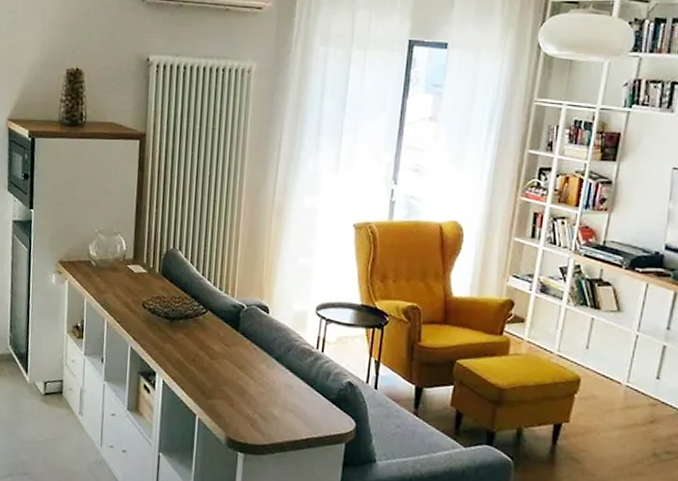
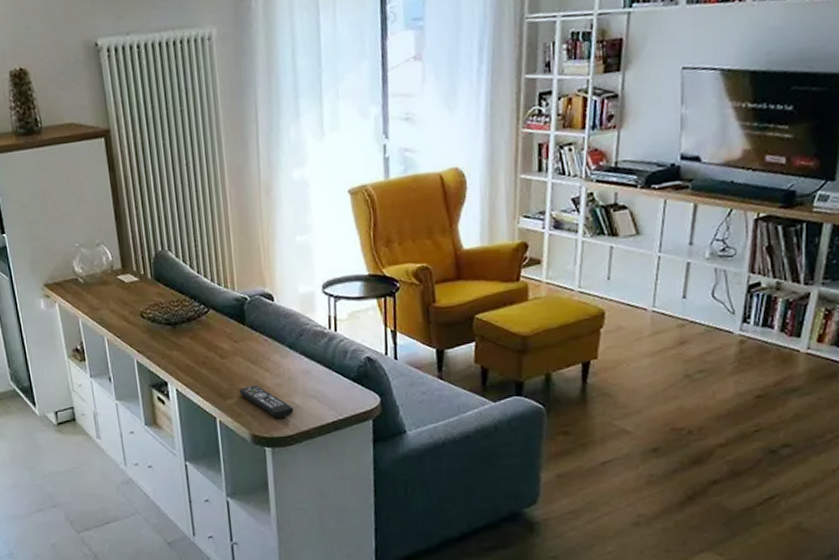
remote control: none [222,389,271,427] -> present [239,385,294,419]

